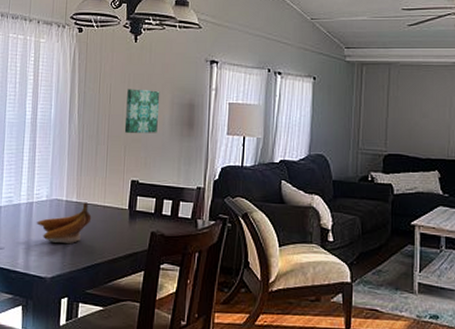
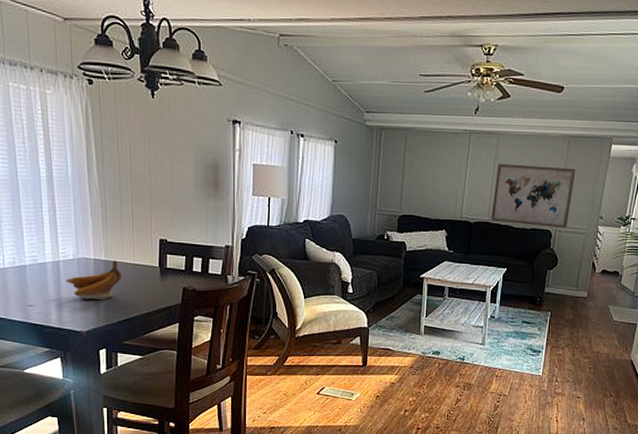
wall art: present [124,89,160,133] -> none [148,147,183,193]

